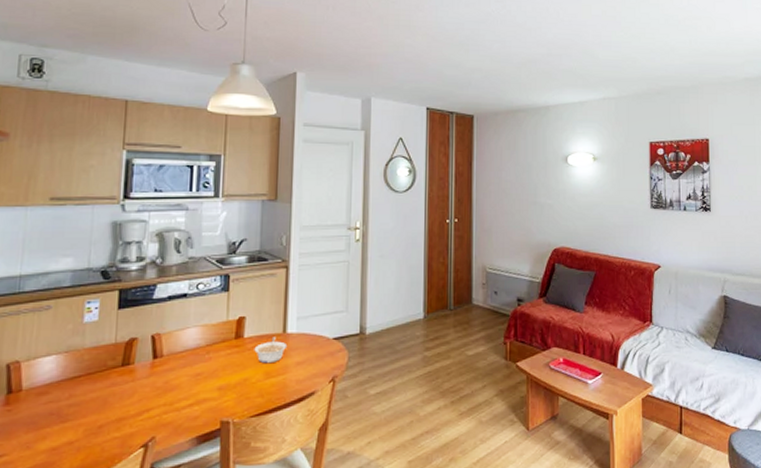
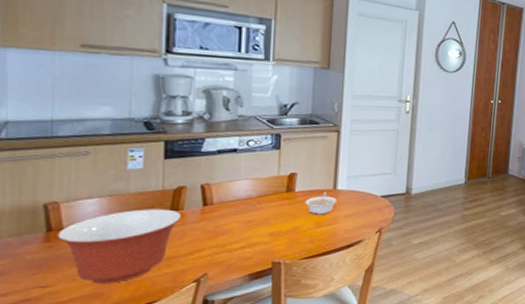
mixing bowl: none [16,364,133,451] -> present [58,209,182,284]

